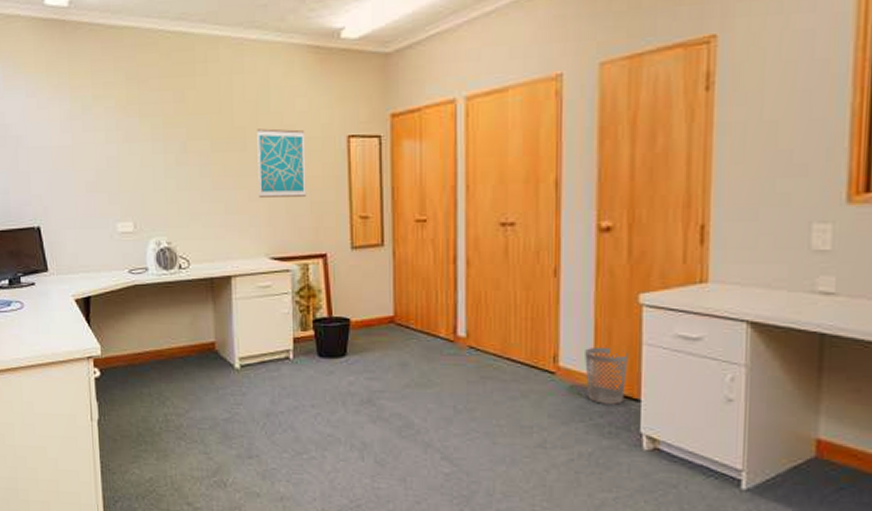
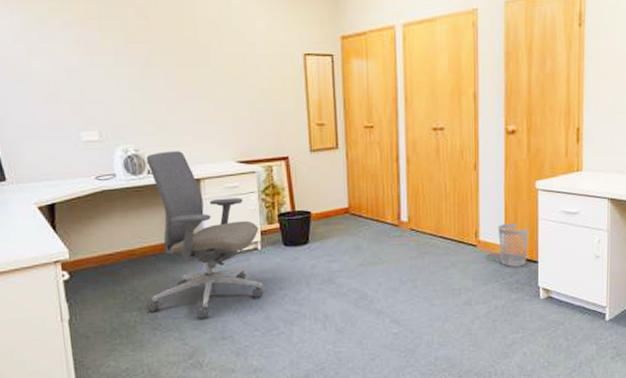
office chair: none [171,245,295,433] -> present [145,151,264,319]
wall art: present [257,128,307,197] -> none [220,45,269,108]

